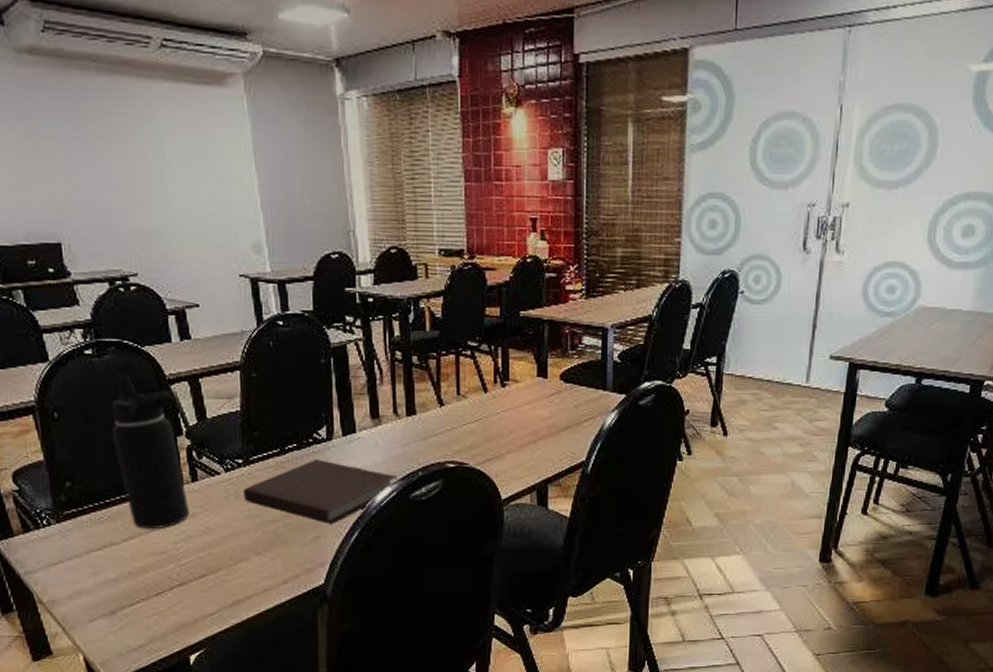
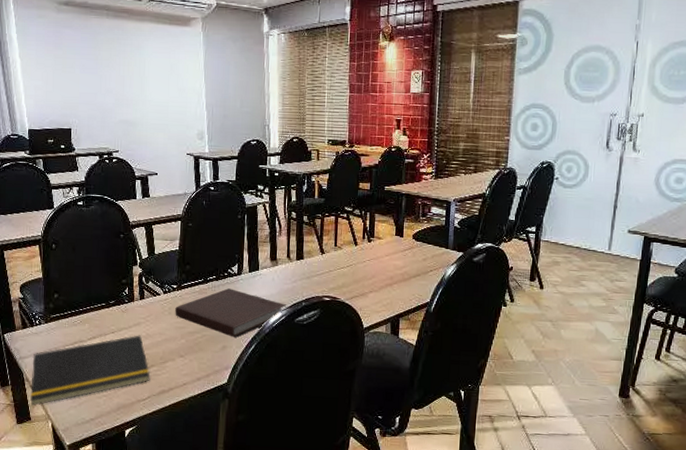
notepad: none [44,530,218,636] -> present [29,335,150,406]
water bottle: present [112,373,189,529] -> none [90,219,136,332]

